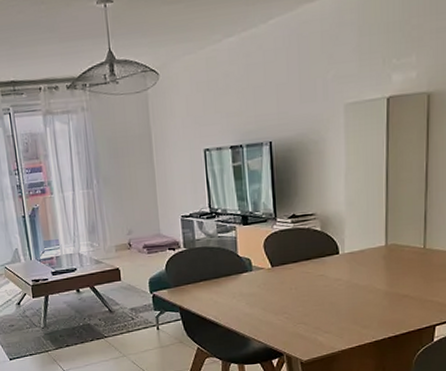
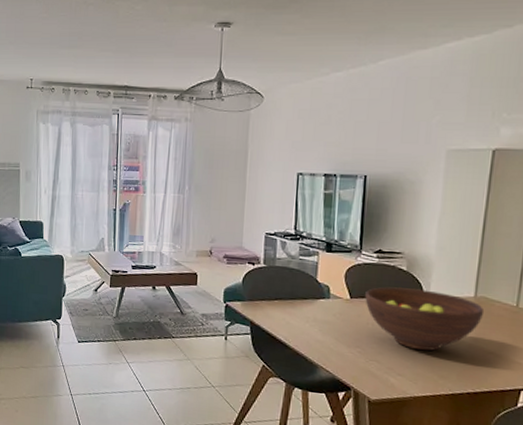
fruit bowl: none [285,246,396,306] -> present [365,287,485,351]

